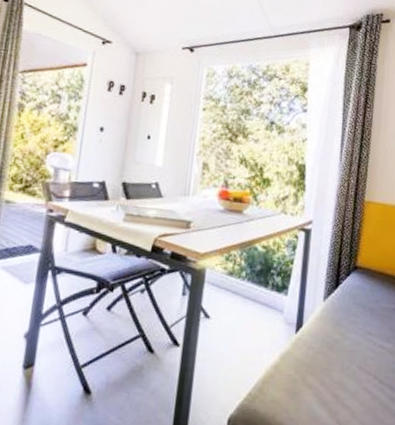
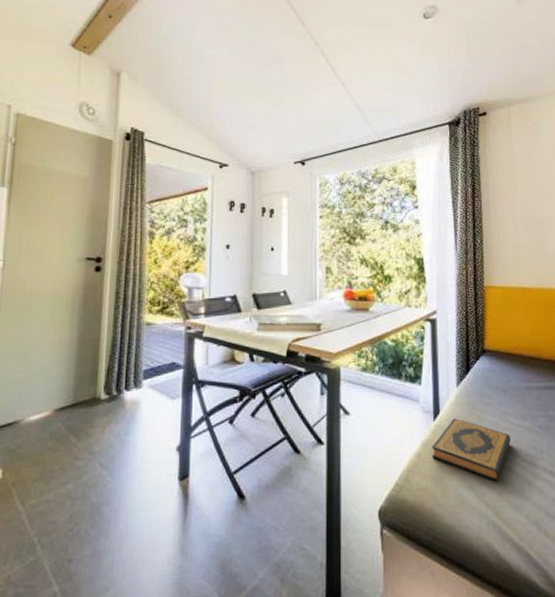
hardback book: none [289,333,371,401] -> present [432,418,511,482]

